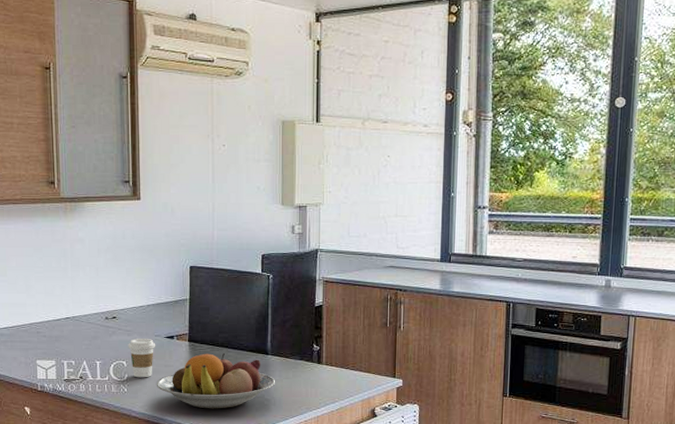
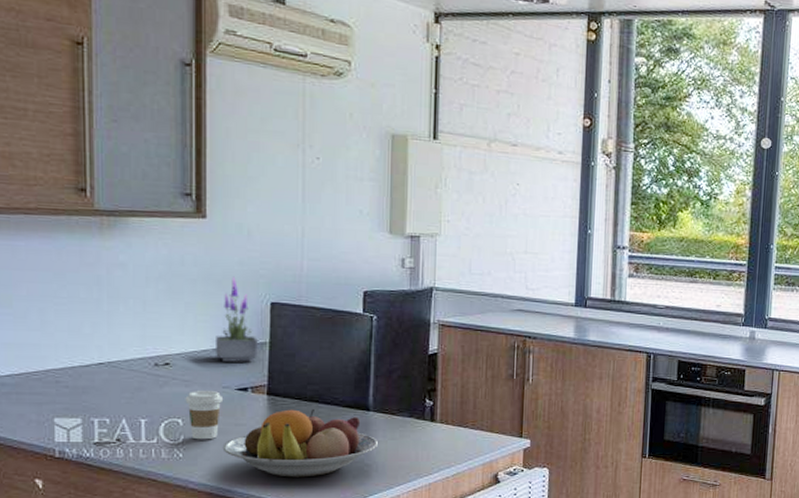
potted plant: none [149,246,182,315] -> present [216,276,259,362]

